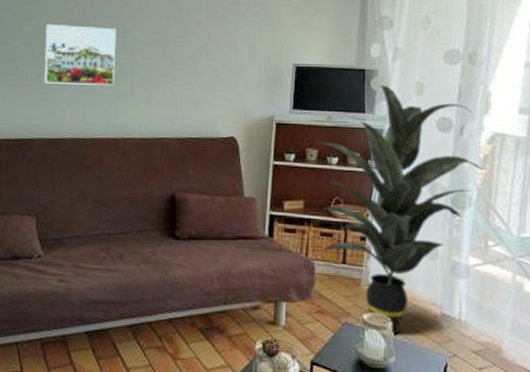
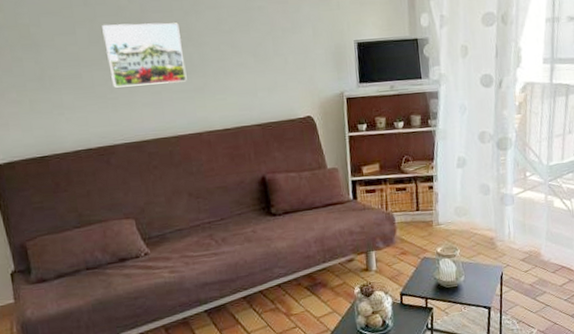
indoor plant: present [316,85,486,336] -> none [384,51,521,261]

